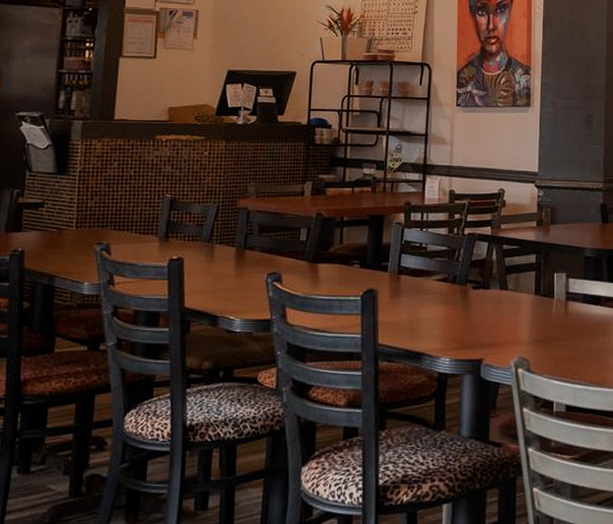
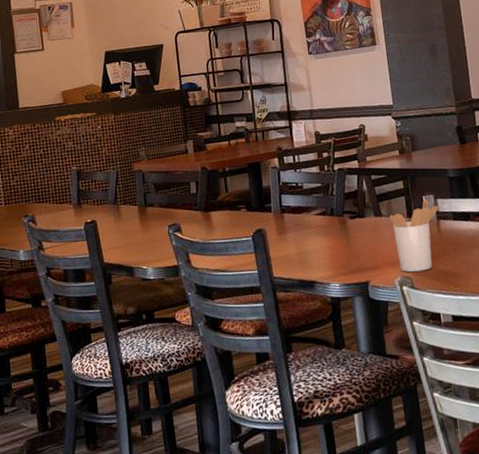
utensil holder: none [516,277,570,354] -> present [389,199,439,273]

